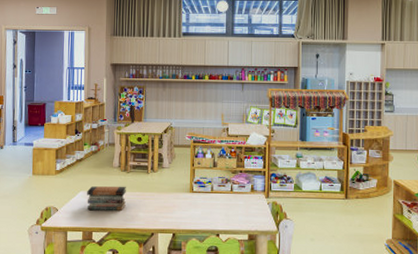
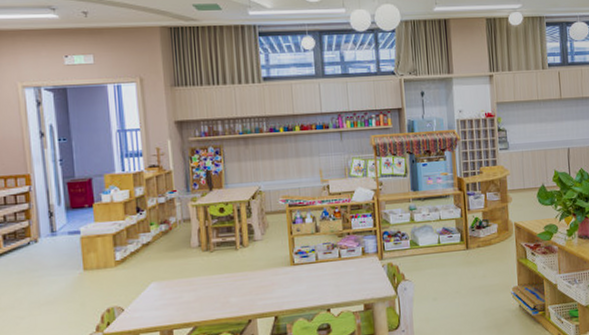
book stack: present [87,186,126,211] -> none [160,268,213,304]

